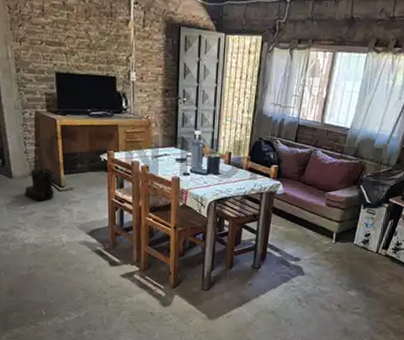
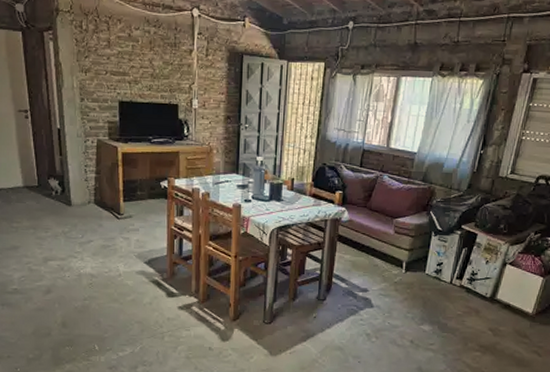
boots: present [23,168,55,202] -> none [81,196,114,230]

